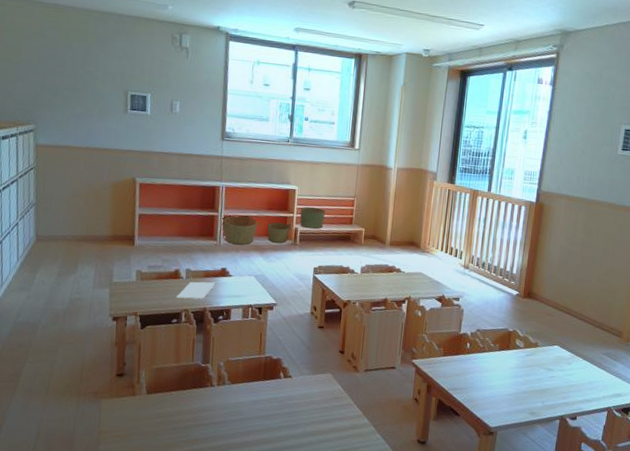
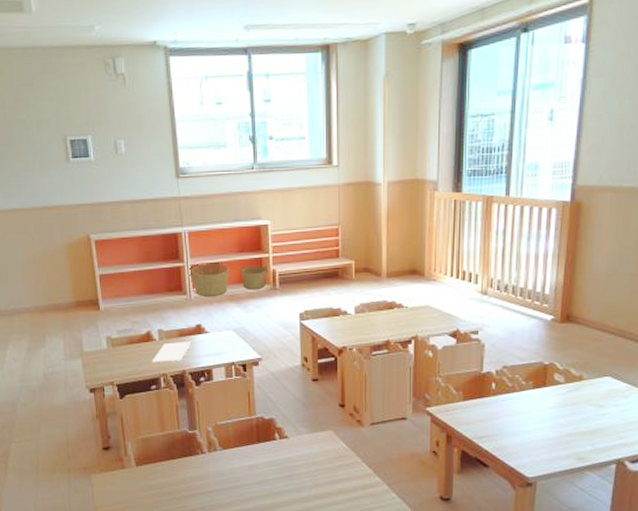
basket: present [300,207,326,230] -> none [276,242,306,269]

